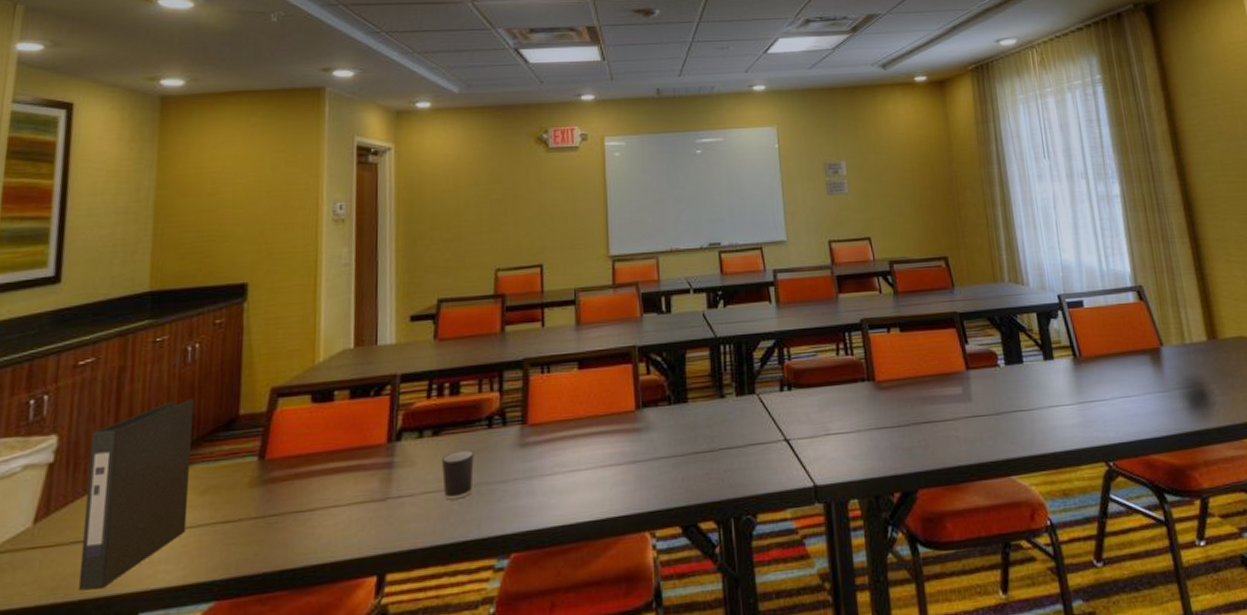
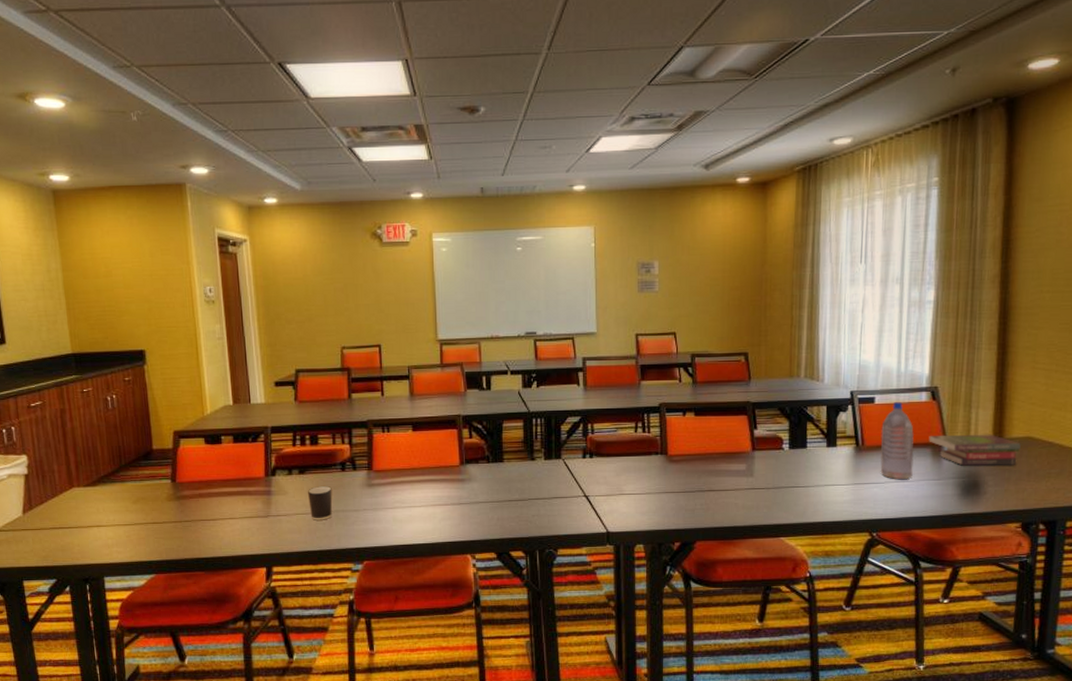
binder: present [78,398,194,591] -> none [50,435,128,559]
water bottle: none [1095,304,1137,395] -> present [880,402,914,480]
books: none [1144,335,1237,374] -> present [928,434,1021,467]

